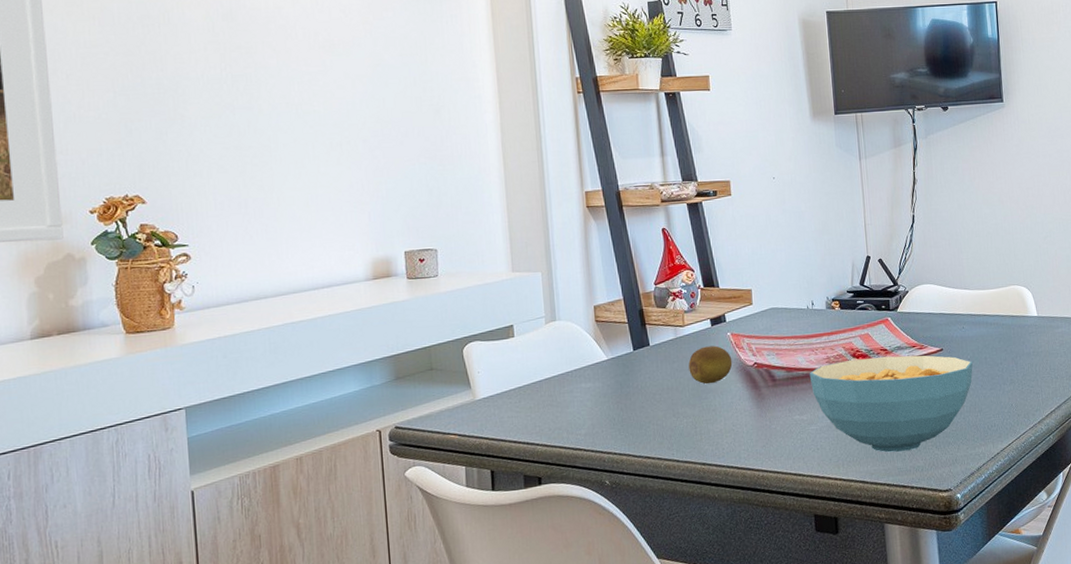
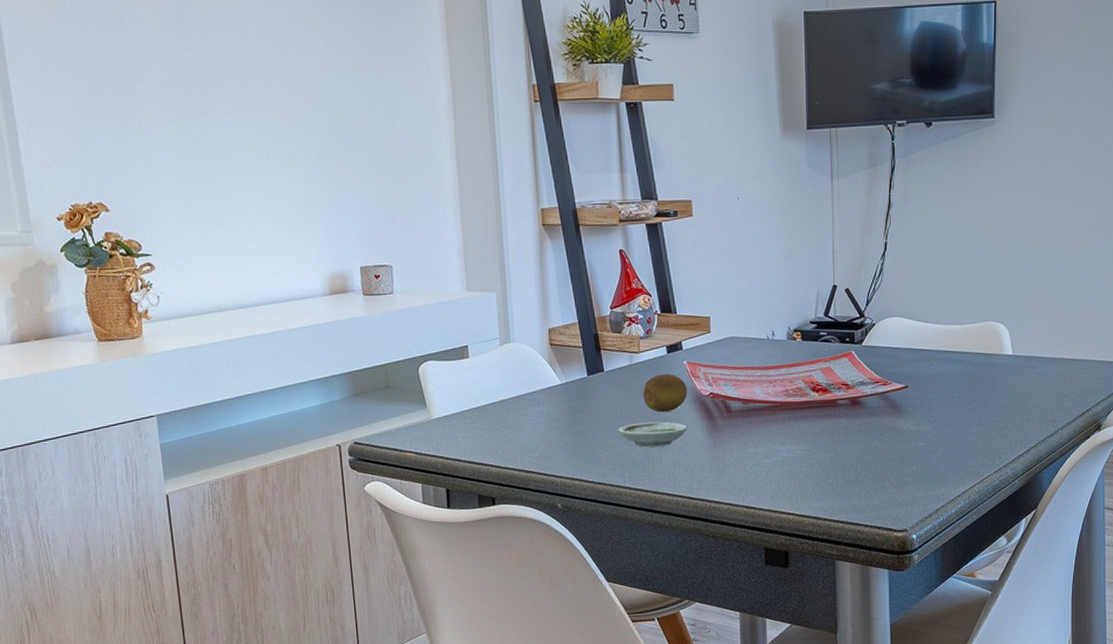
saucer: none [665,393,734,419] -> present [619,422,688,448]
cereal bowl: present [809,355,973,453] -> none [766,391,939,490]

